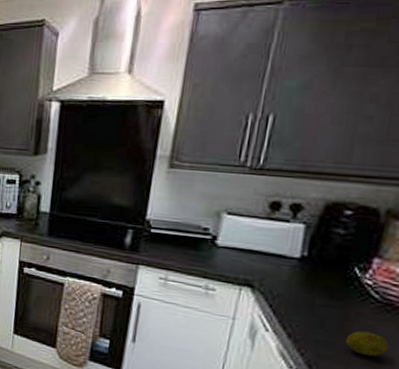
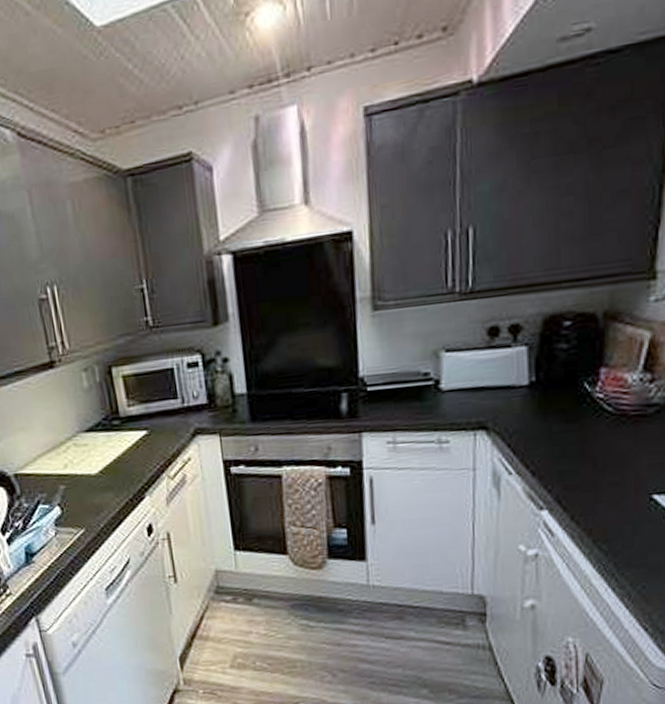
fruit: present [344,331,389,357] -> none [588,449,630,476]

